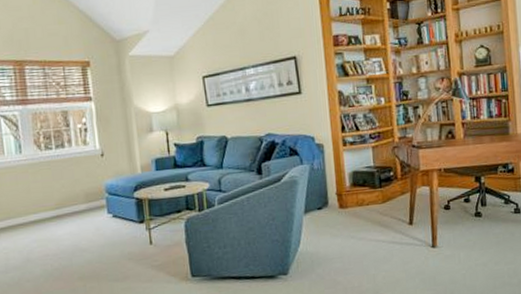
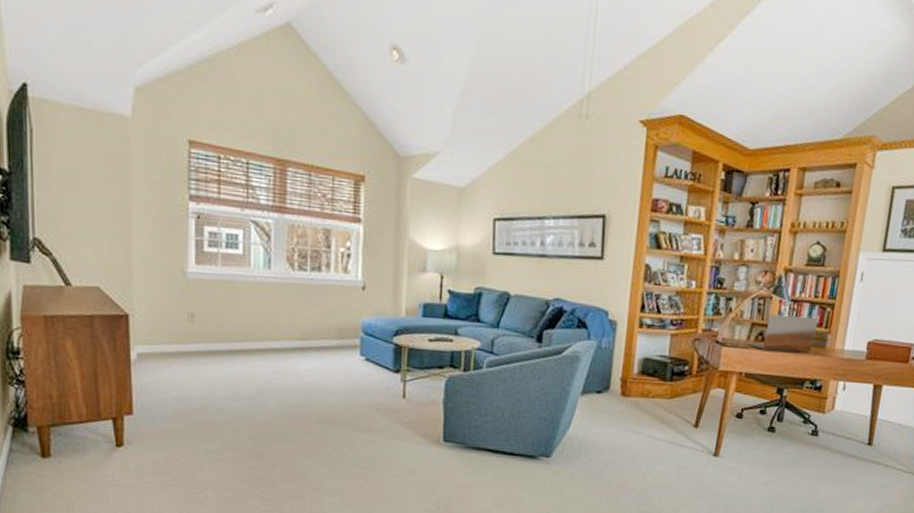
laptop: none [440,109,498,146] -> present [747,315,818,353]

